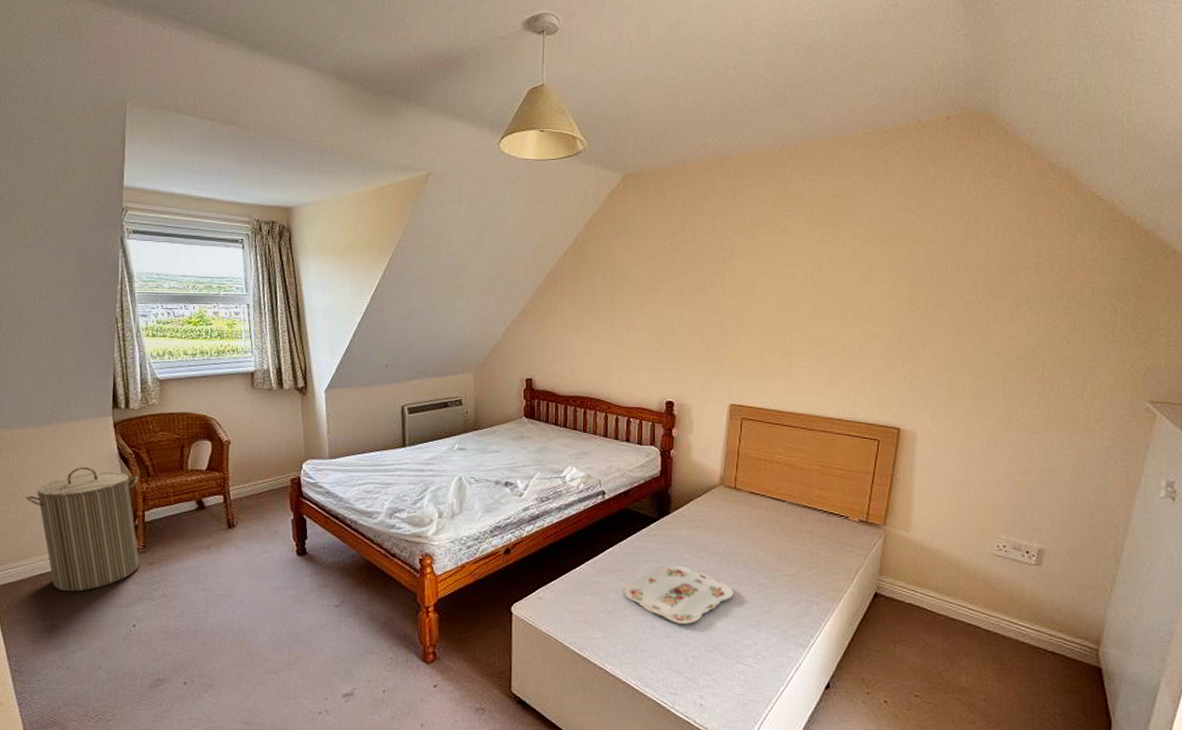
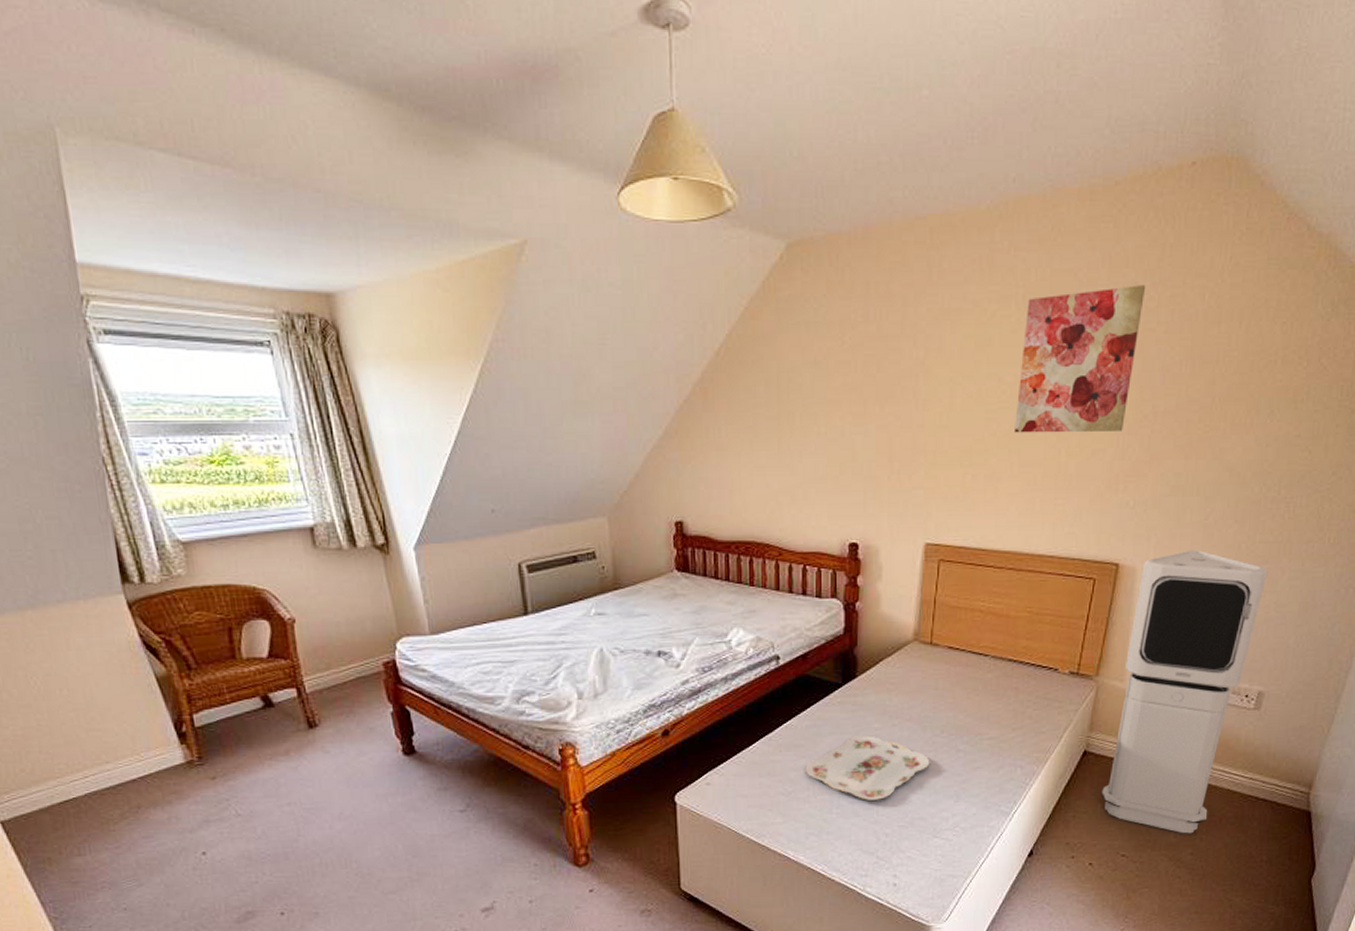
laundry hamper: present [26,467,140,591] -> none [22,663,198,819]
wall art: none [805,207,913,320] -> present [1015,285,1146,433]
air purifier: none [893,419,1038,680] -> present [1101,549,1268,834]

